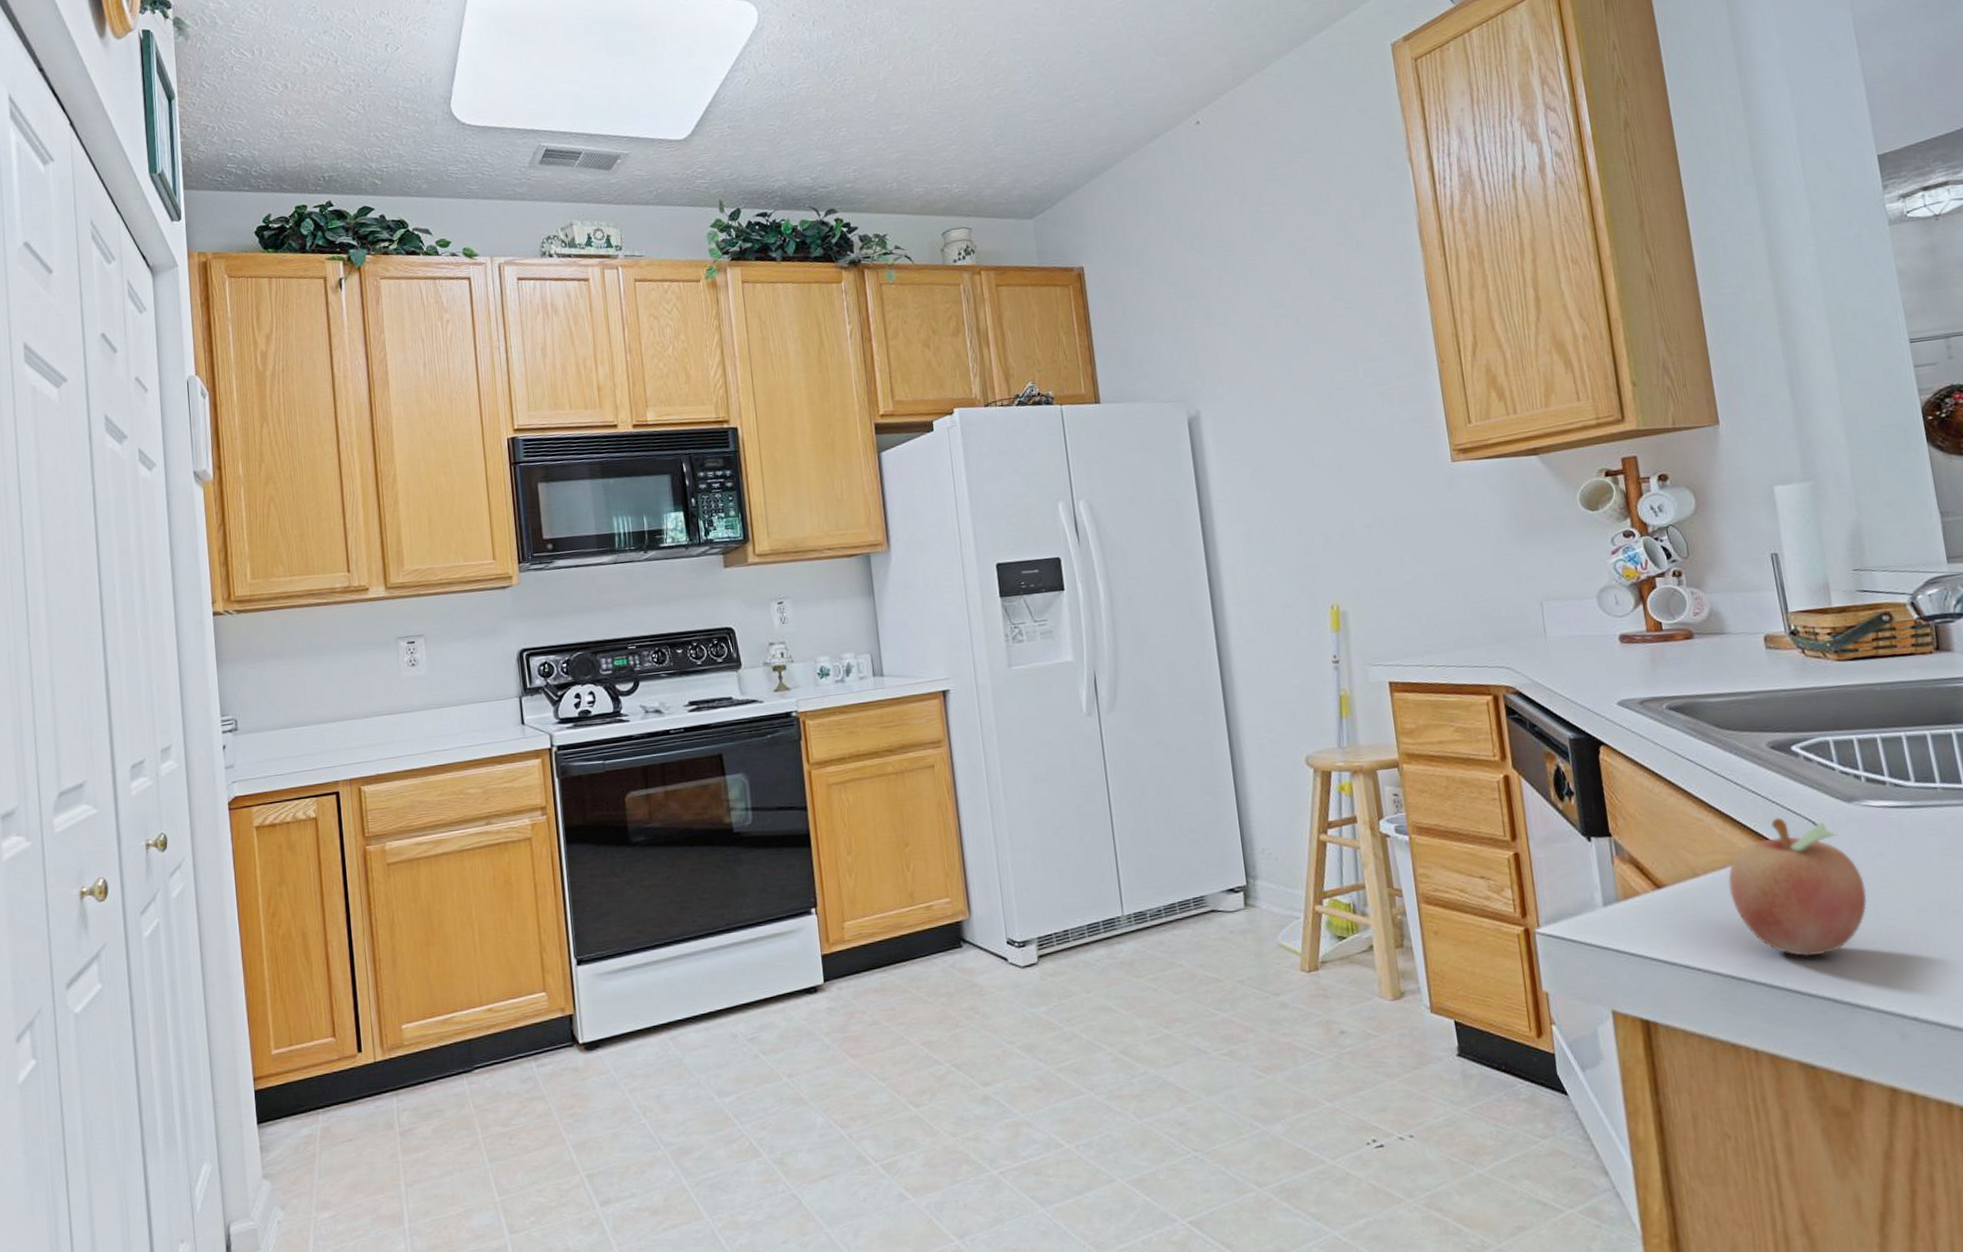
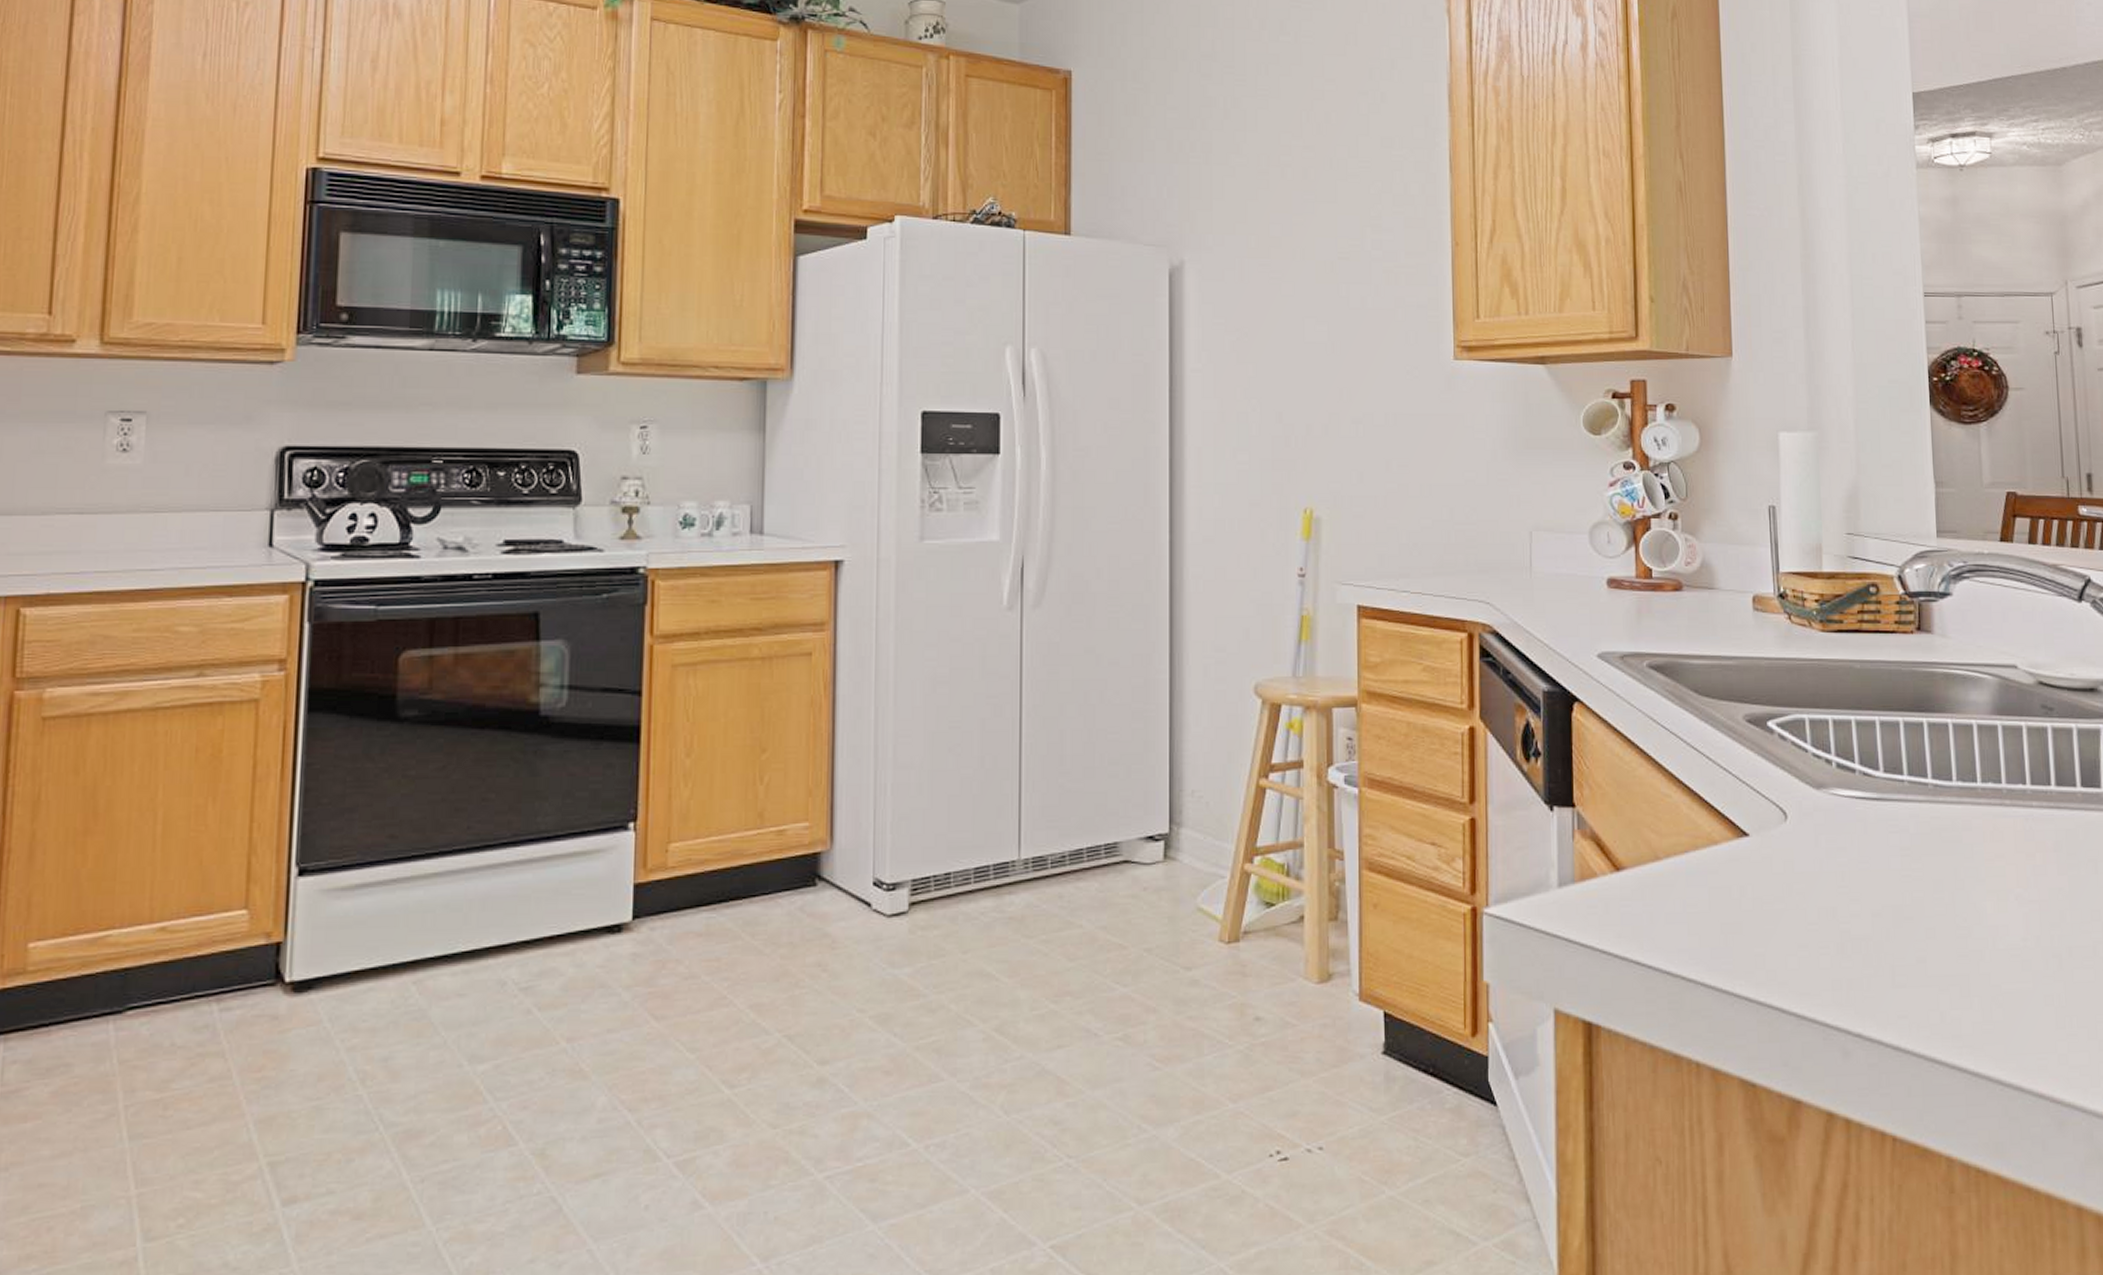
fruit: present [1728,817,1868,957] -> none [1689,800,1825,959]

